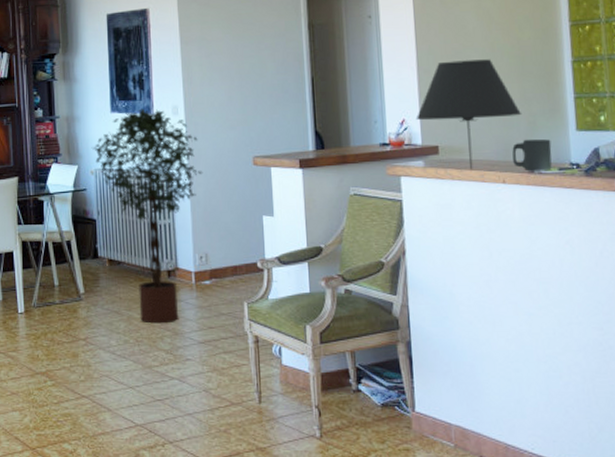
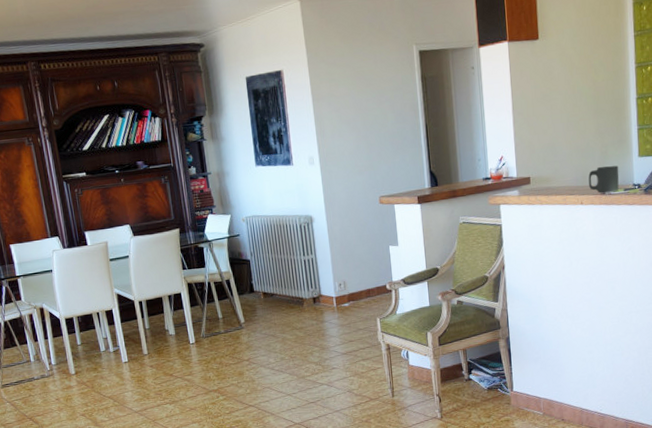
potted tree: present [91,108,203,324] -> none [241,161,338,342]
table lamp: present [415,59,522,169] -> none [511,100,597,195]

